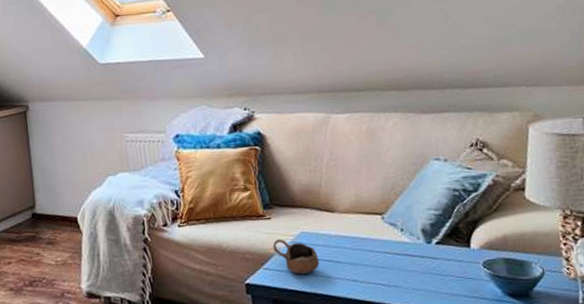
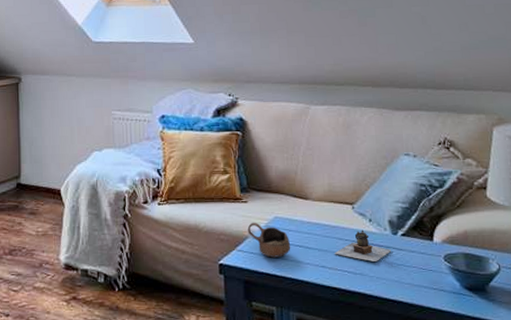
teapot: none [366,240,427,273] -> present [334,230,392,262]

